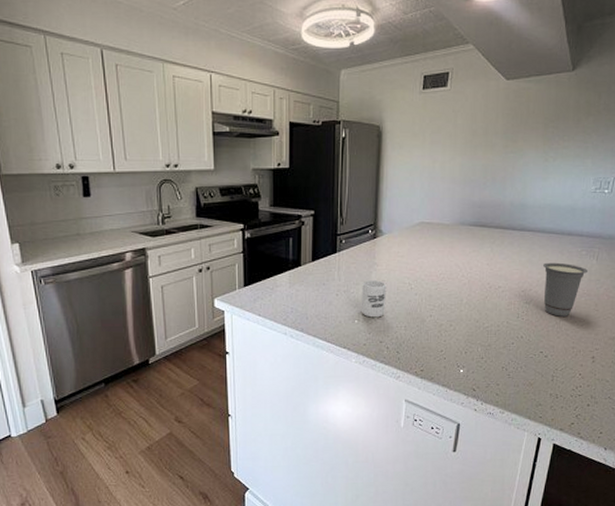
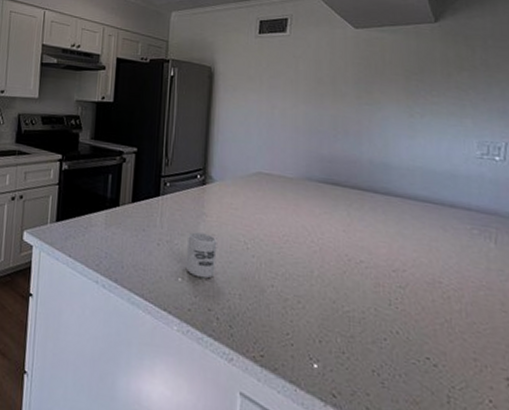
cup: present [543,262,587,317] -> none [420,238,484,314]

